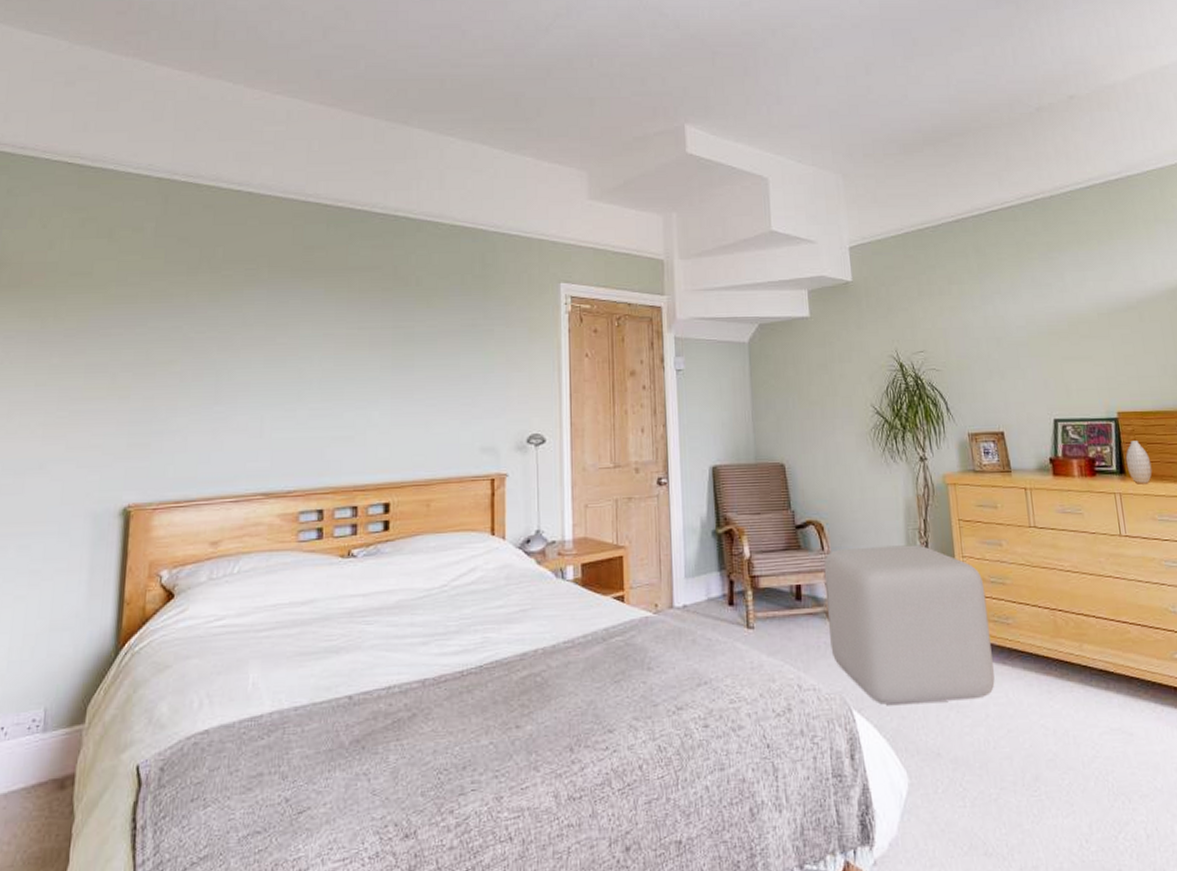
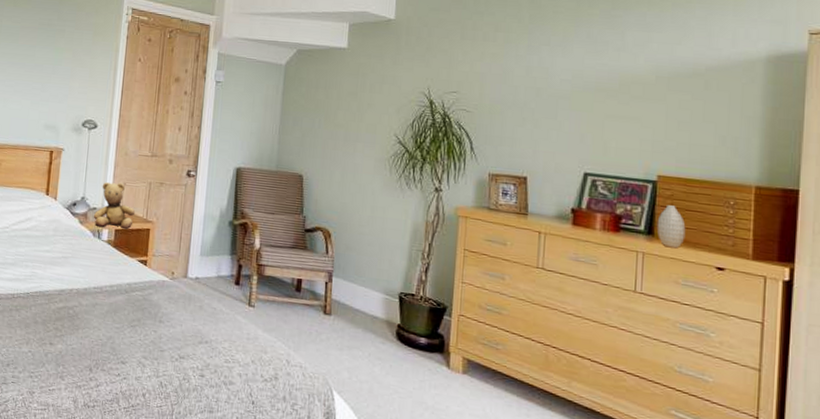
teddy bear: none [552,505,603,565] -> present [93,182,136,230]
pouf: present [823,544,995,706] -> none [321,255,480,407]

